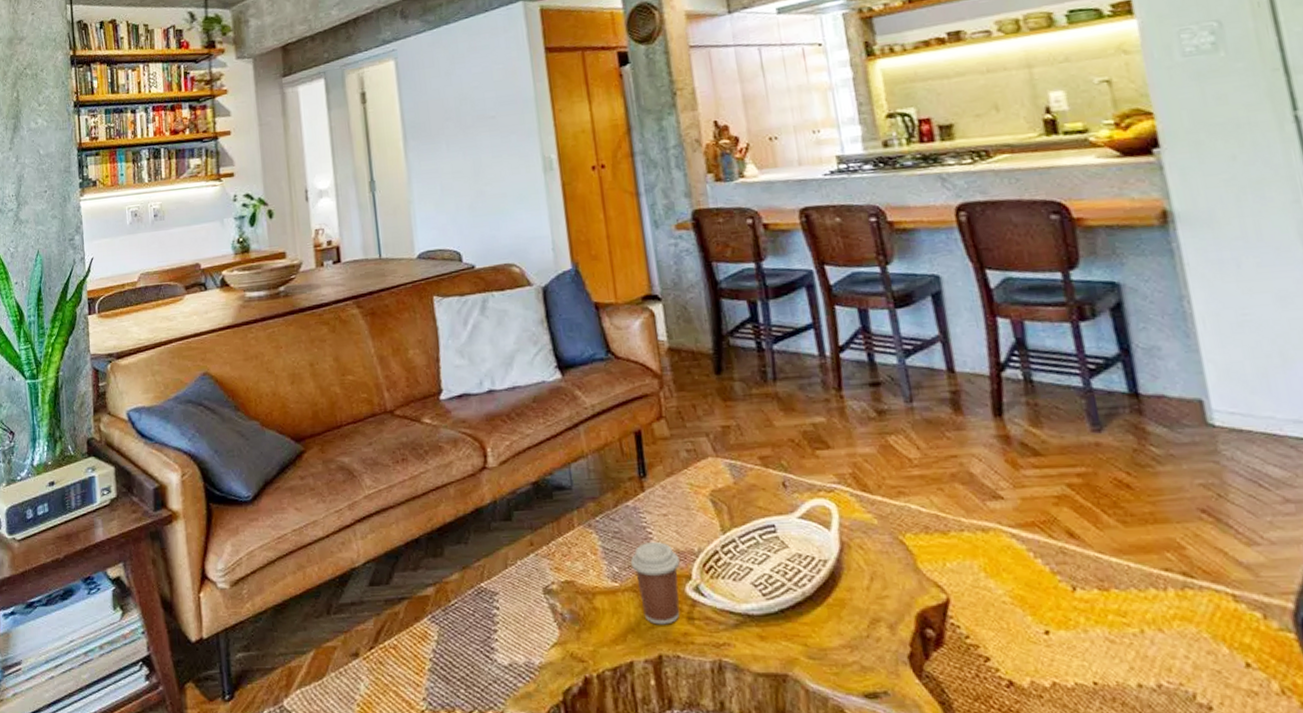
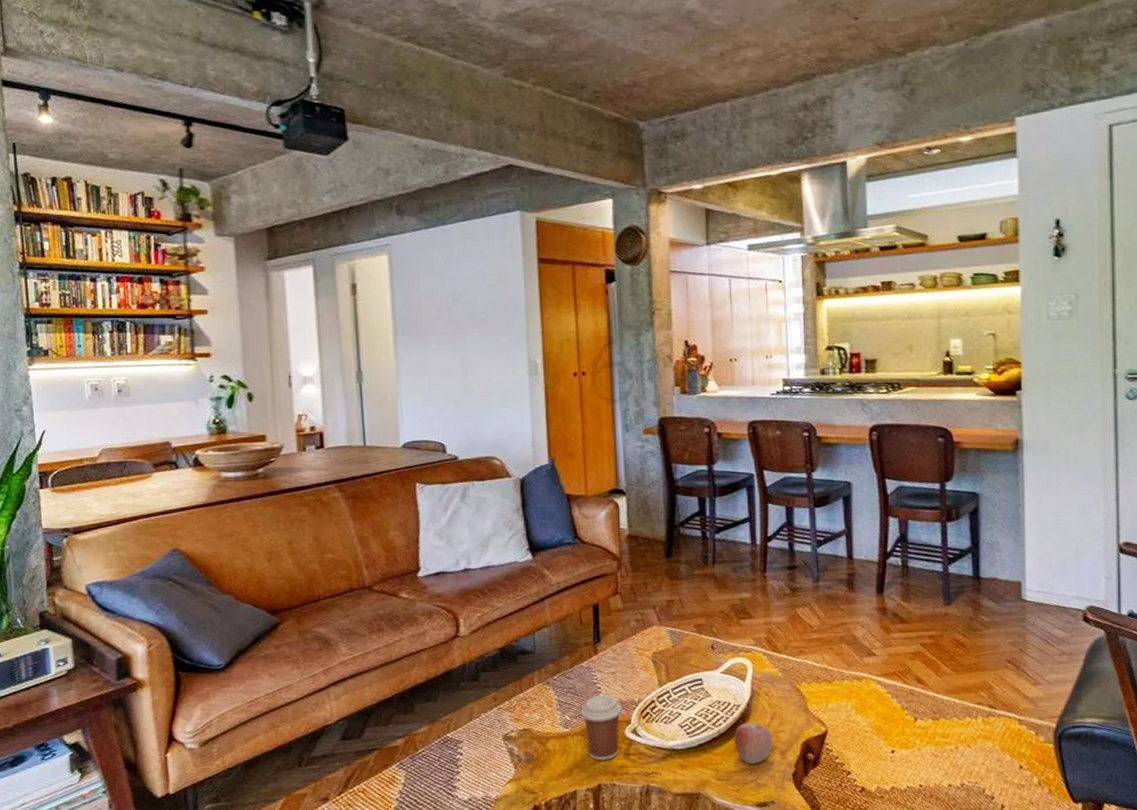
apple: none [823,584,877,640] -> present [734,722,773,765]

